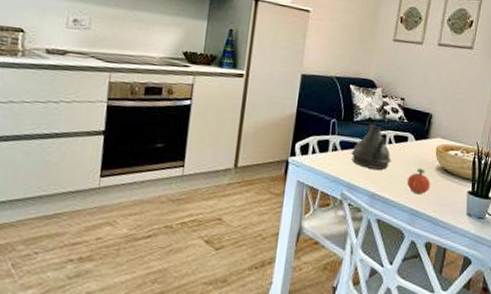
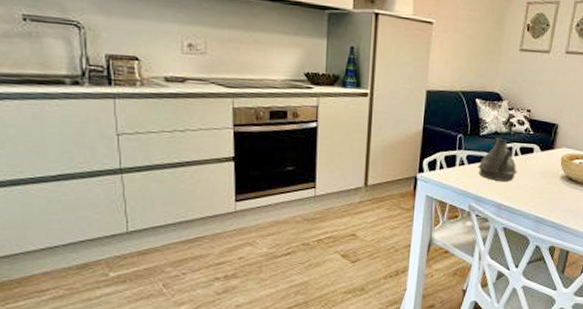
apple: present [406,168,431,195] -> none [532,178,556,203]

